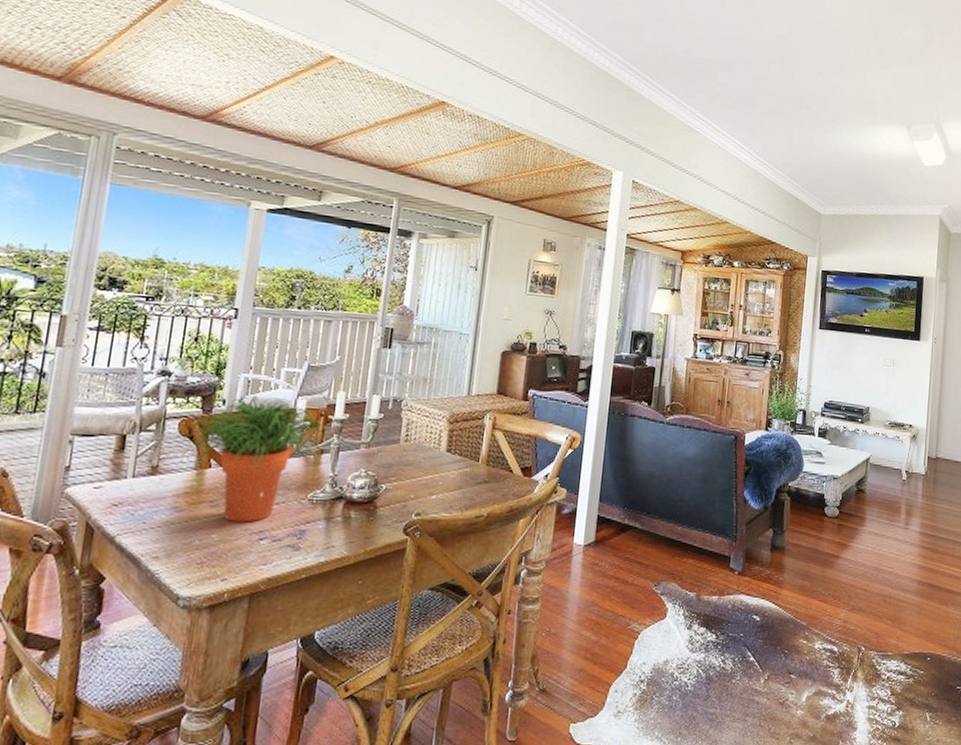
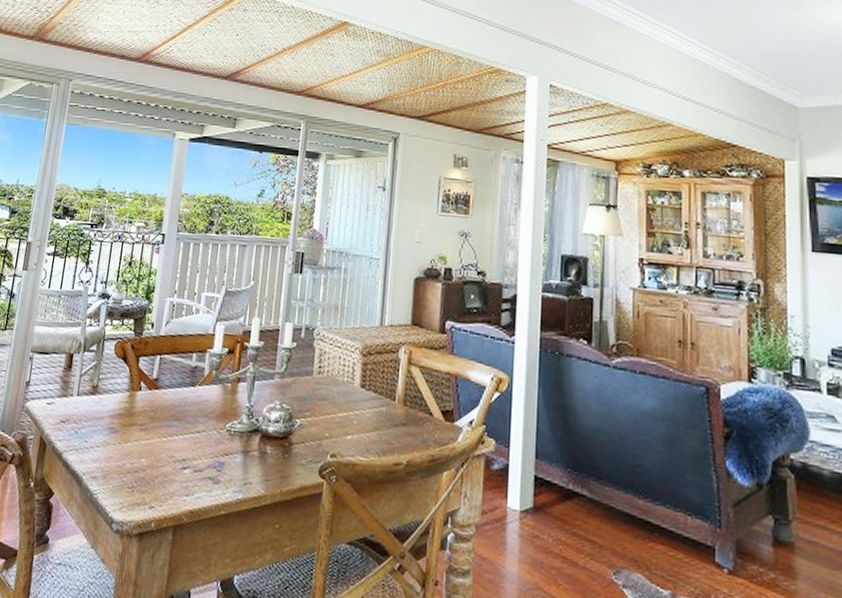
potted plant: present [176,395,330,523] -> none [113,319,246,450]

